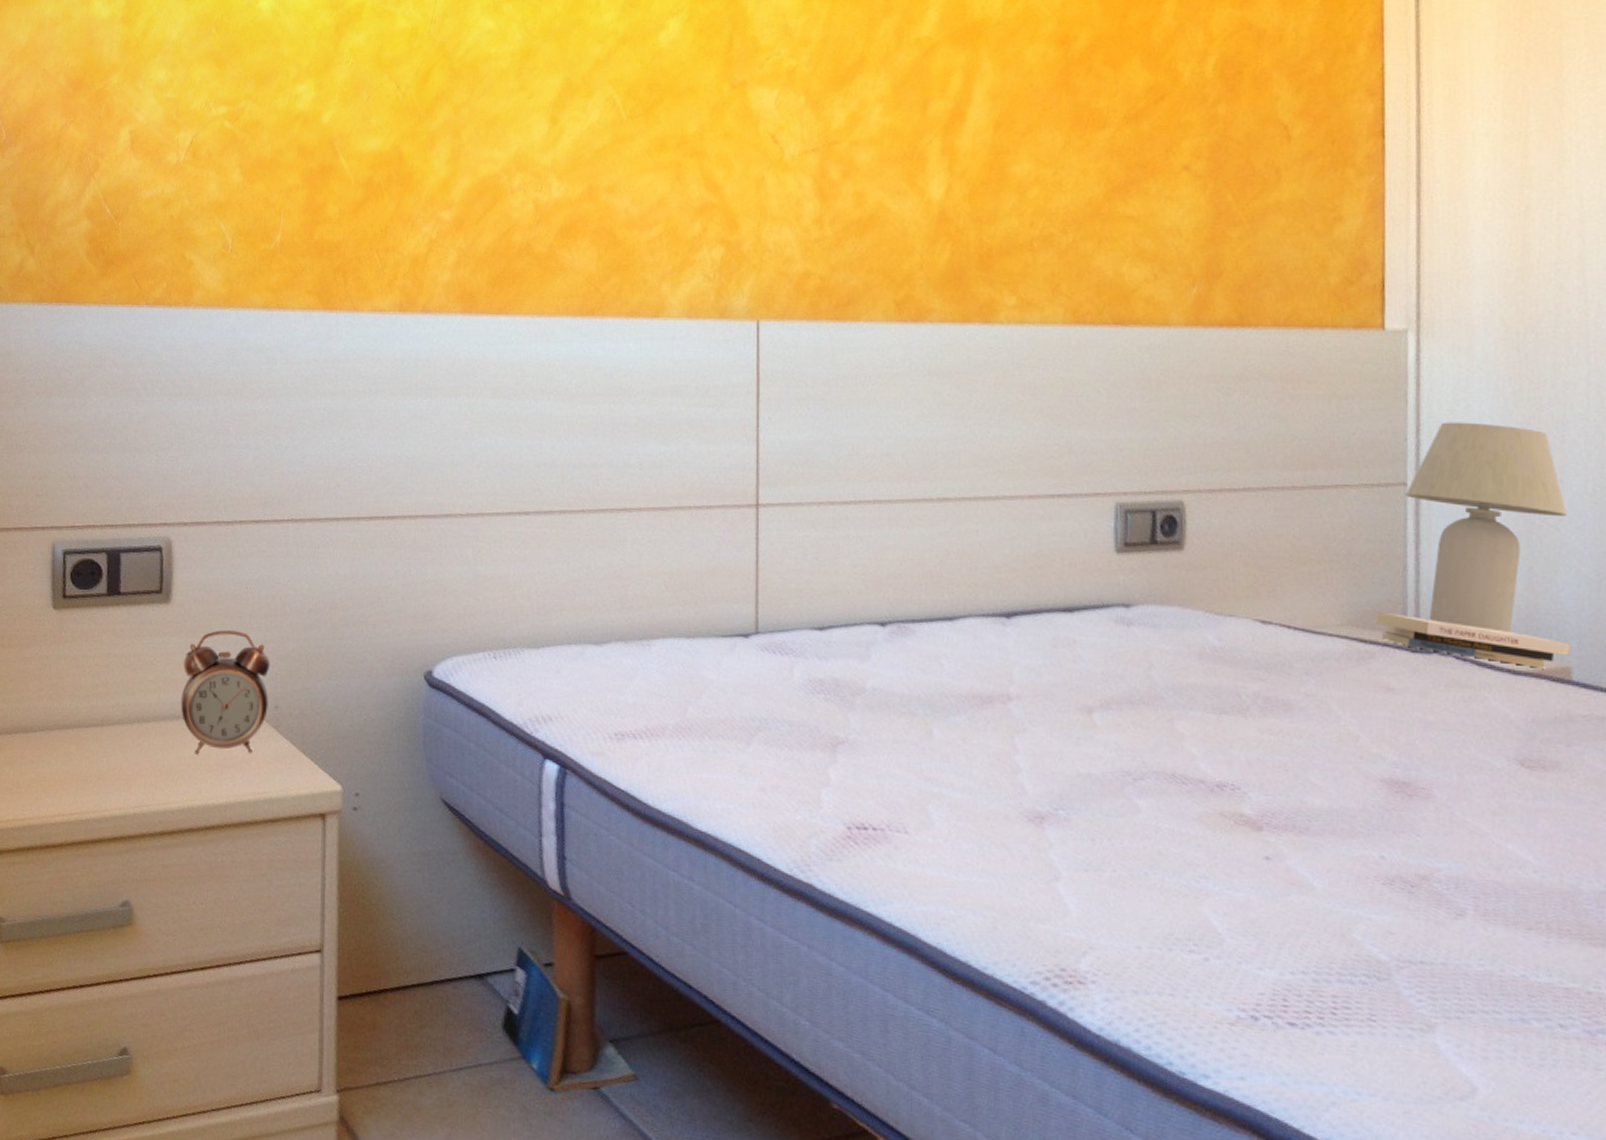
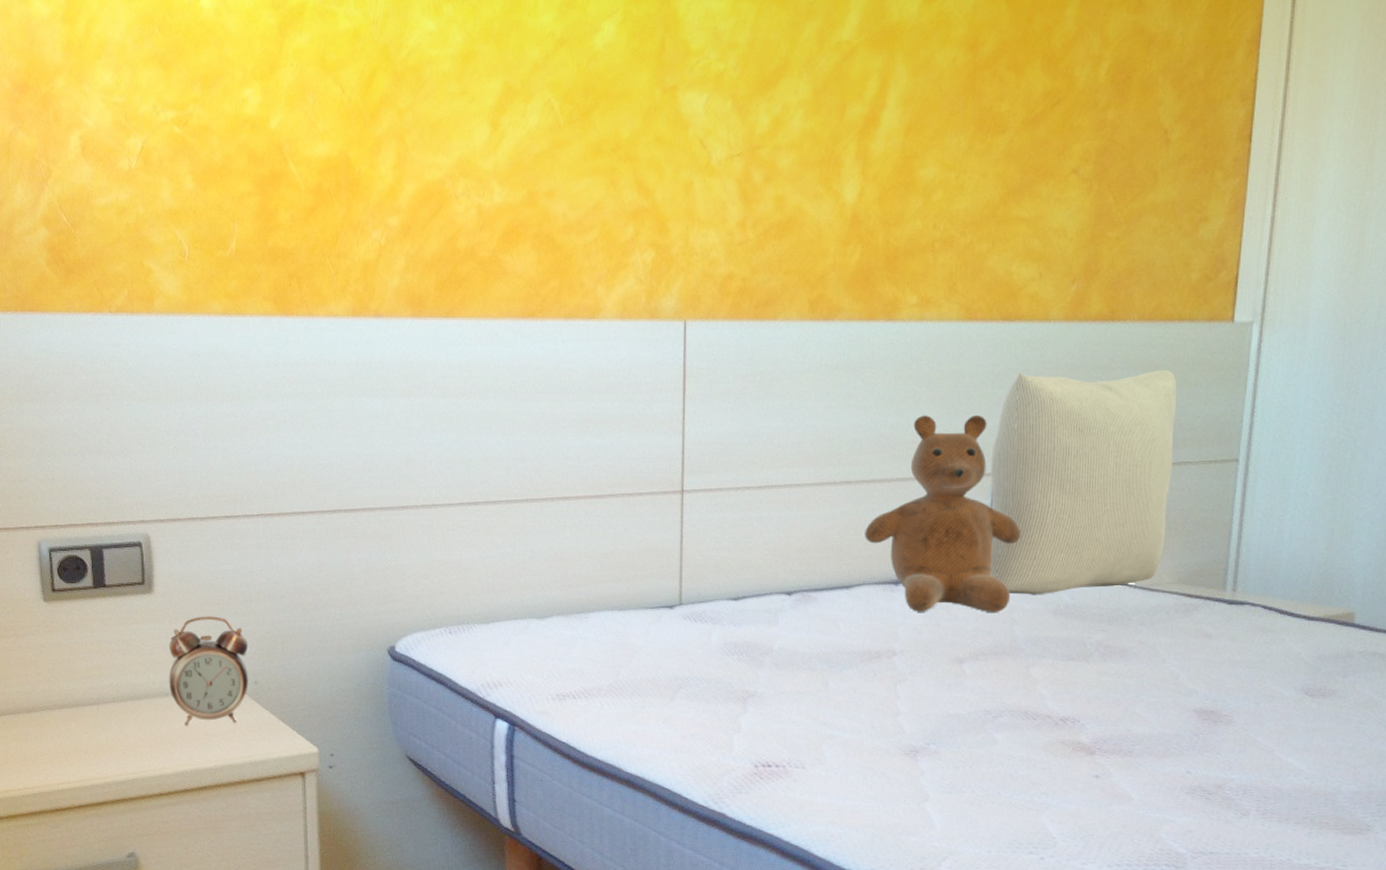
teddy bear: none [968,426,1153,655] -> present [865,414,1022,614]
pillow: none [1111,380,1328,635] -> present [990,369,1177,595]
books: present [1375,611,1571,669] -> none [1201,570,1356,614]
table lamp: present [1405,422,1566,633] -> none [1236,404,1367,585]

